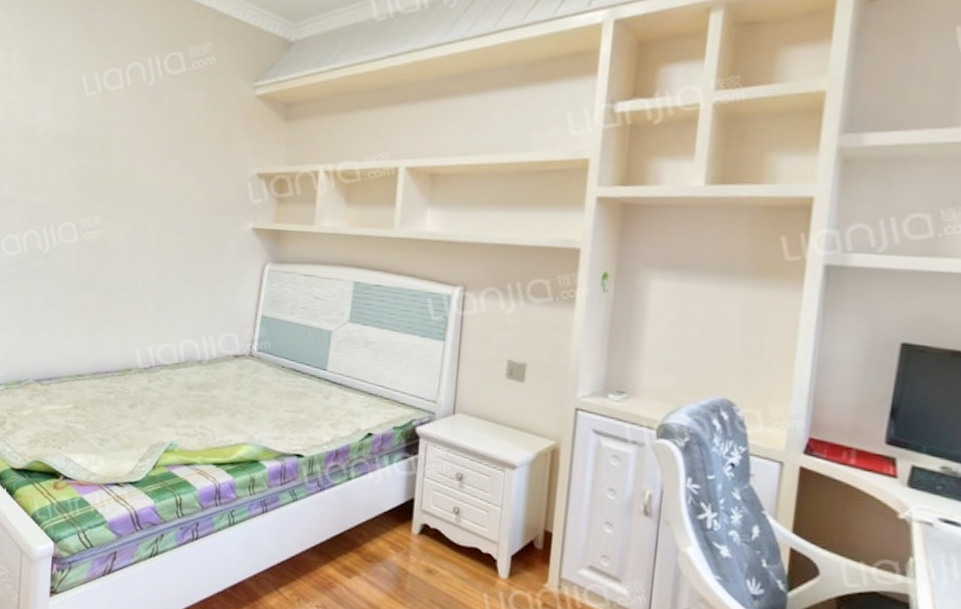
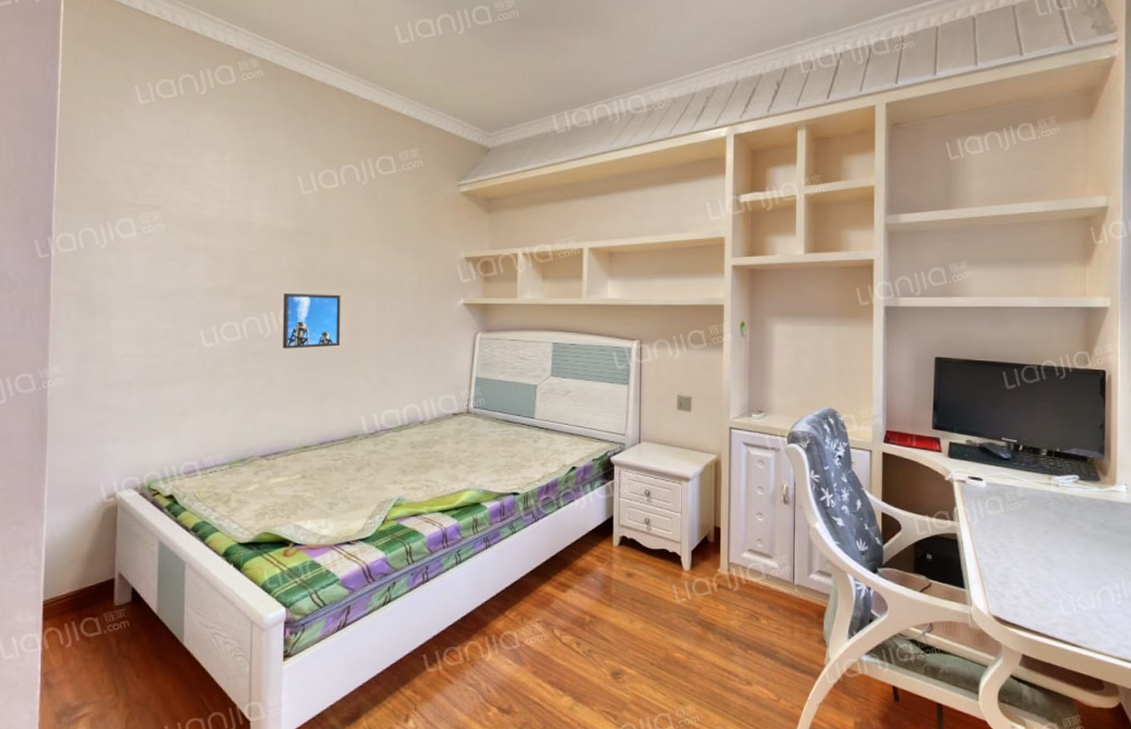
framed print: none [61,205,121,269] -> present [283,292,341,349]

